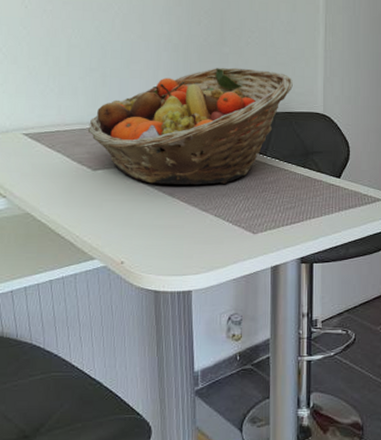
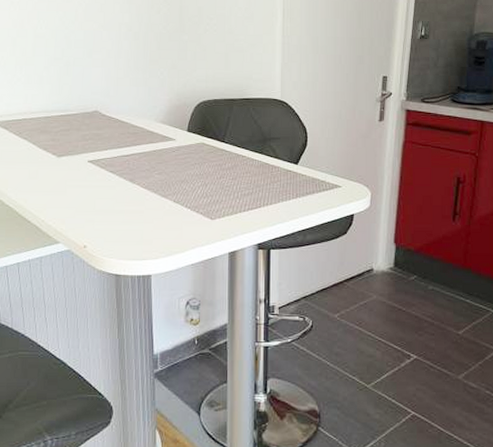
fruit basket: present [87,67,293,186] -> none [52,54,251,172]

